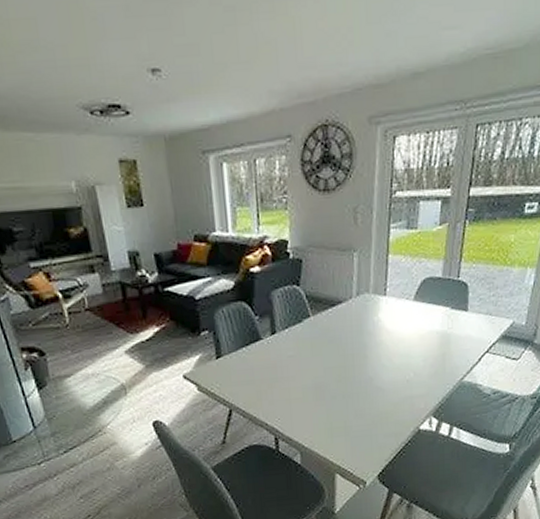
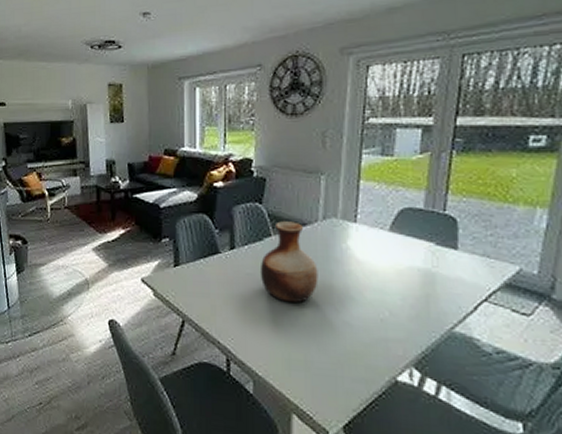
vase: none [301,300,354,378] -> present [259,221,318,304]

